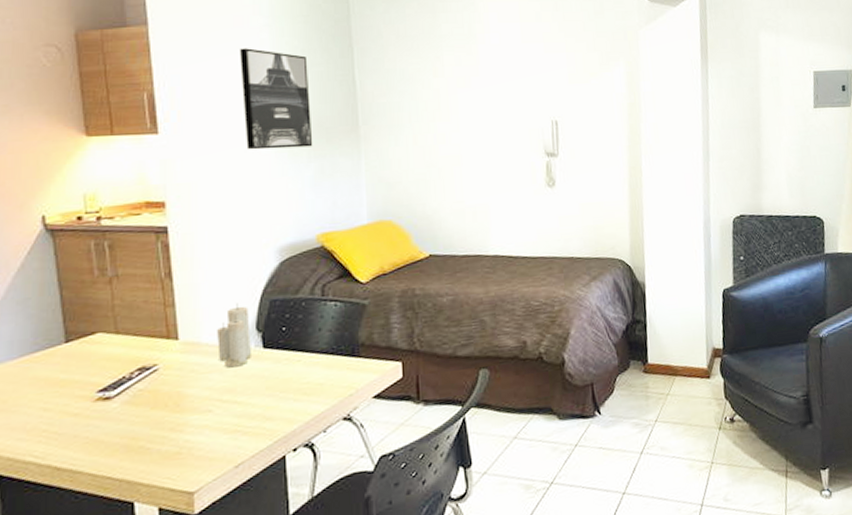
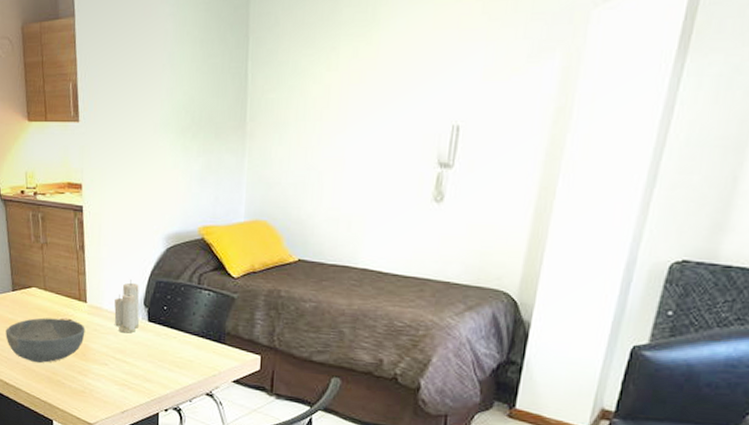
bowl: none [55,364,178,430] -> present [6,317,85,363]
wall art: present [240,48,313,150] -> none [146,39,205,141]

